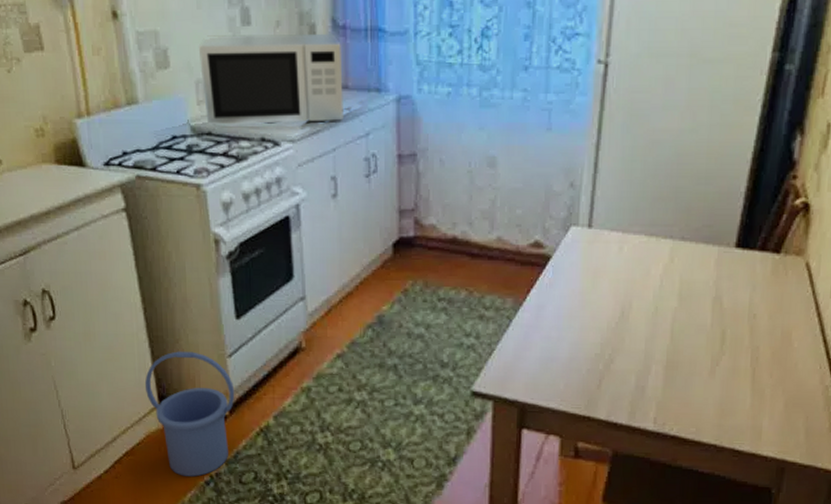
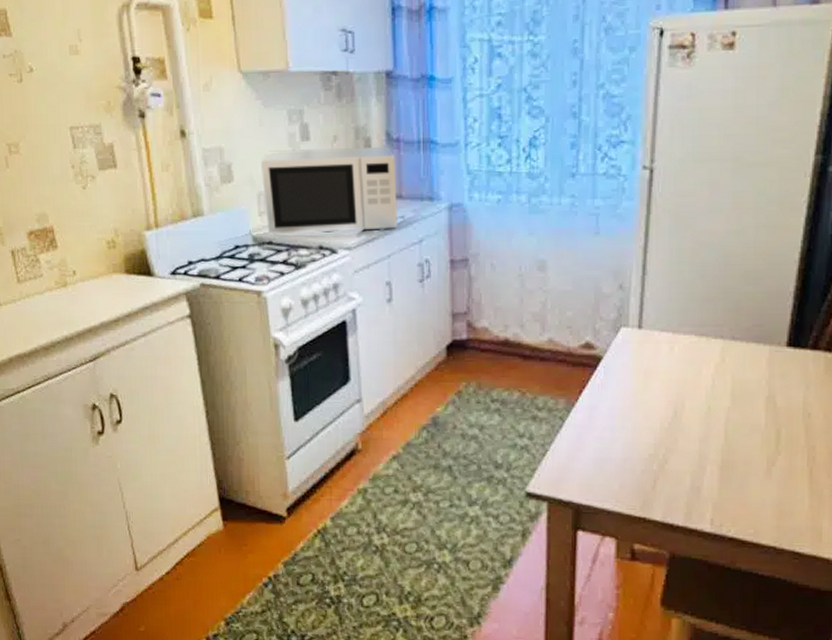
bucket: present [144,351,235,477] -> none [206,453,293,578]

